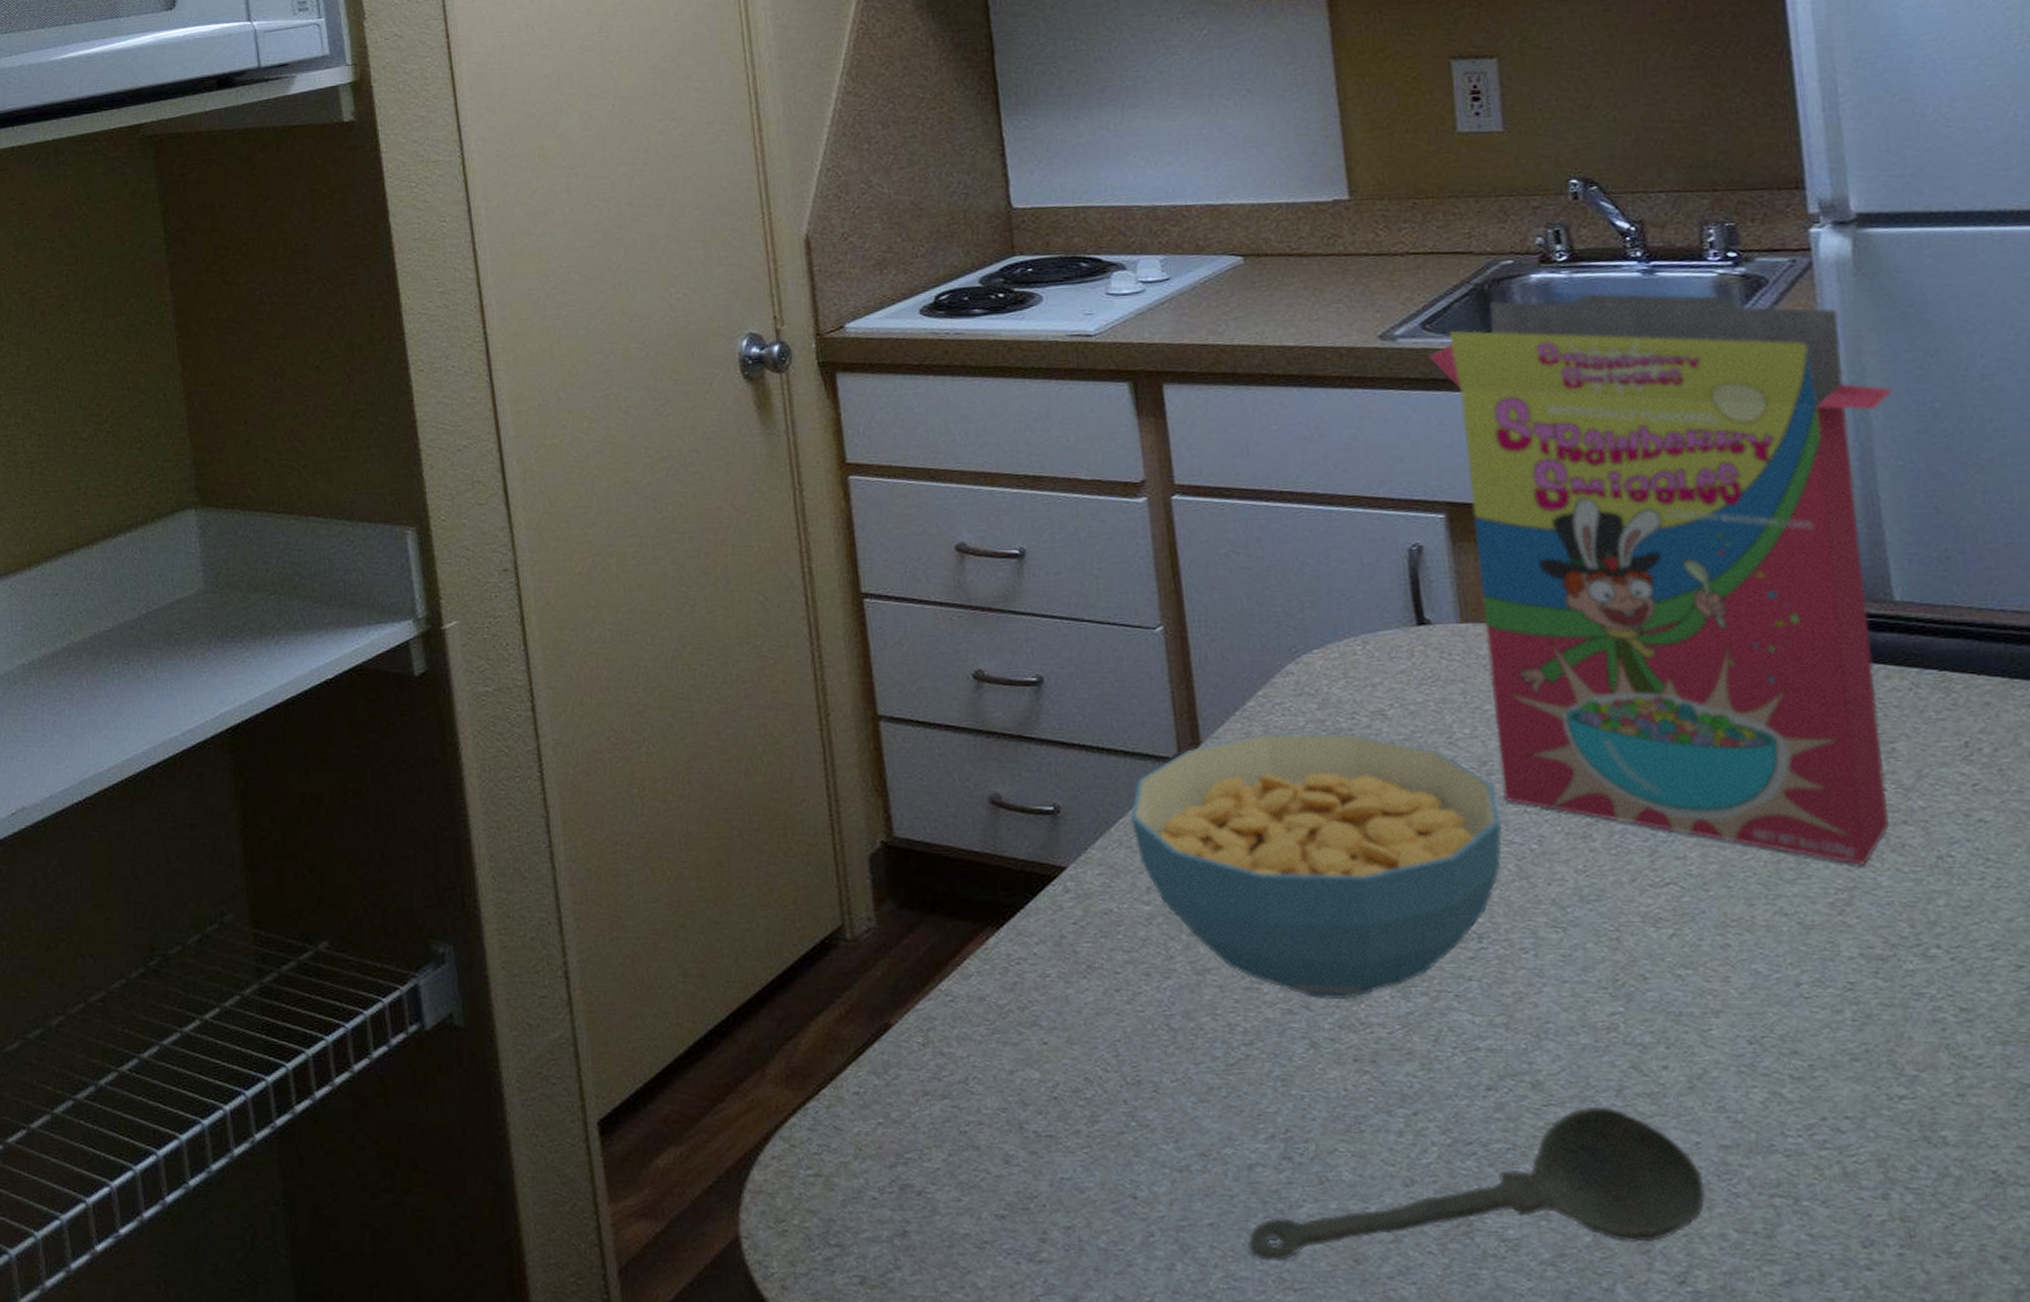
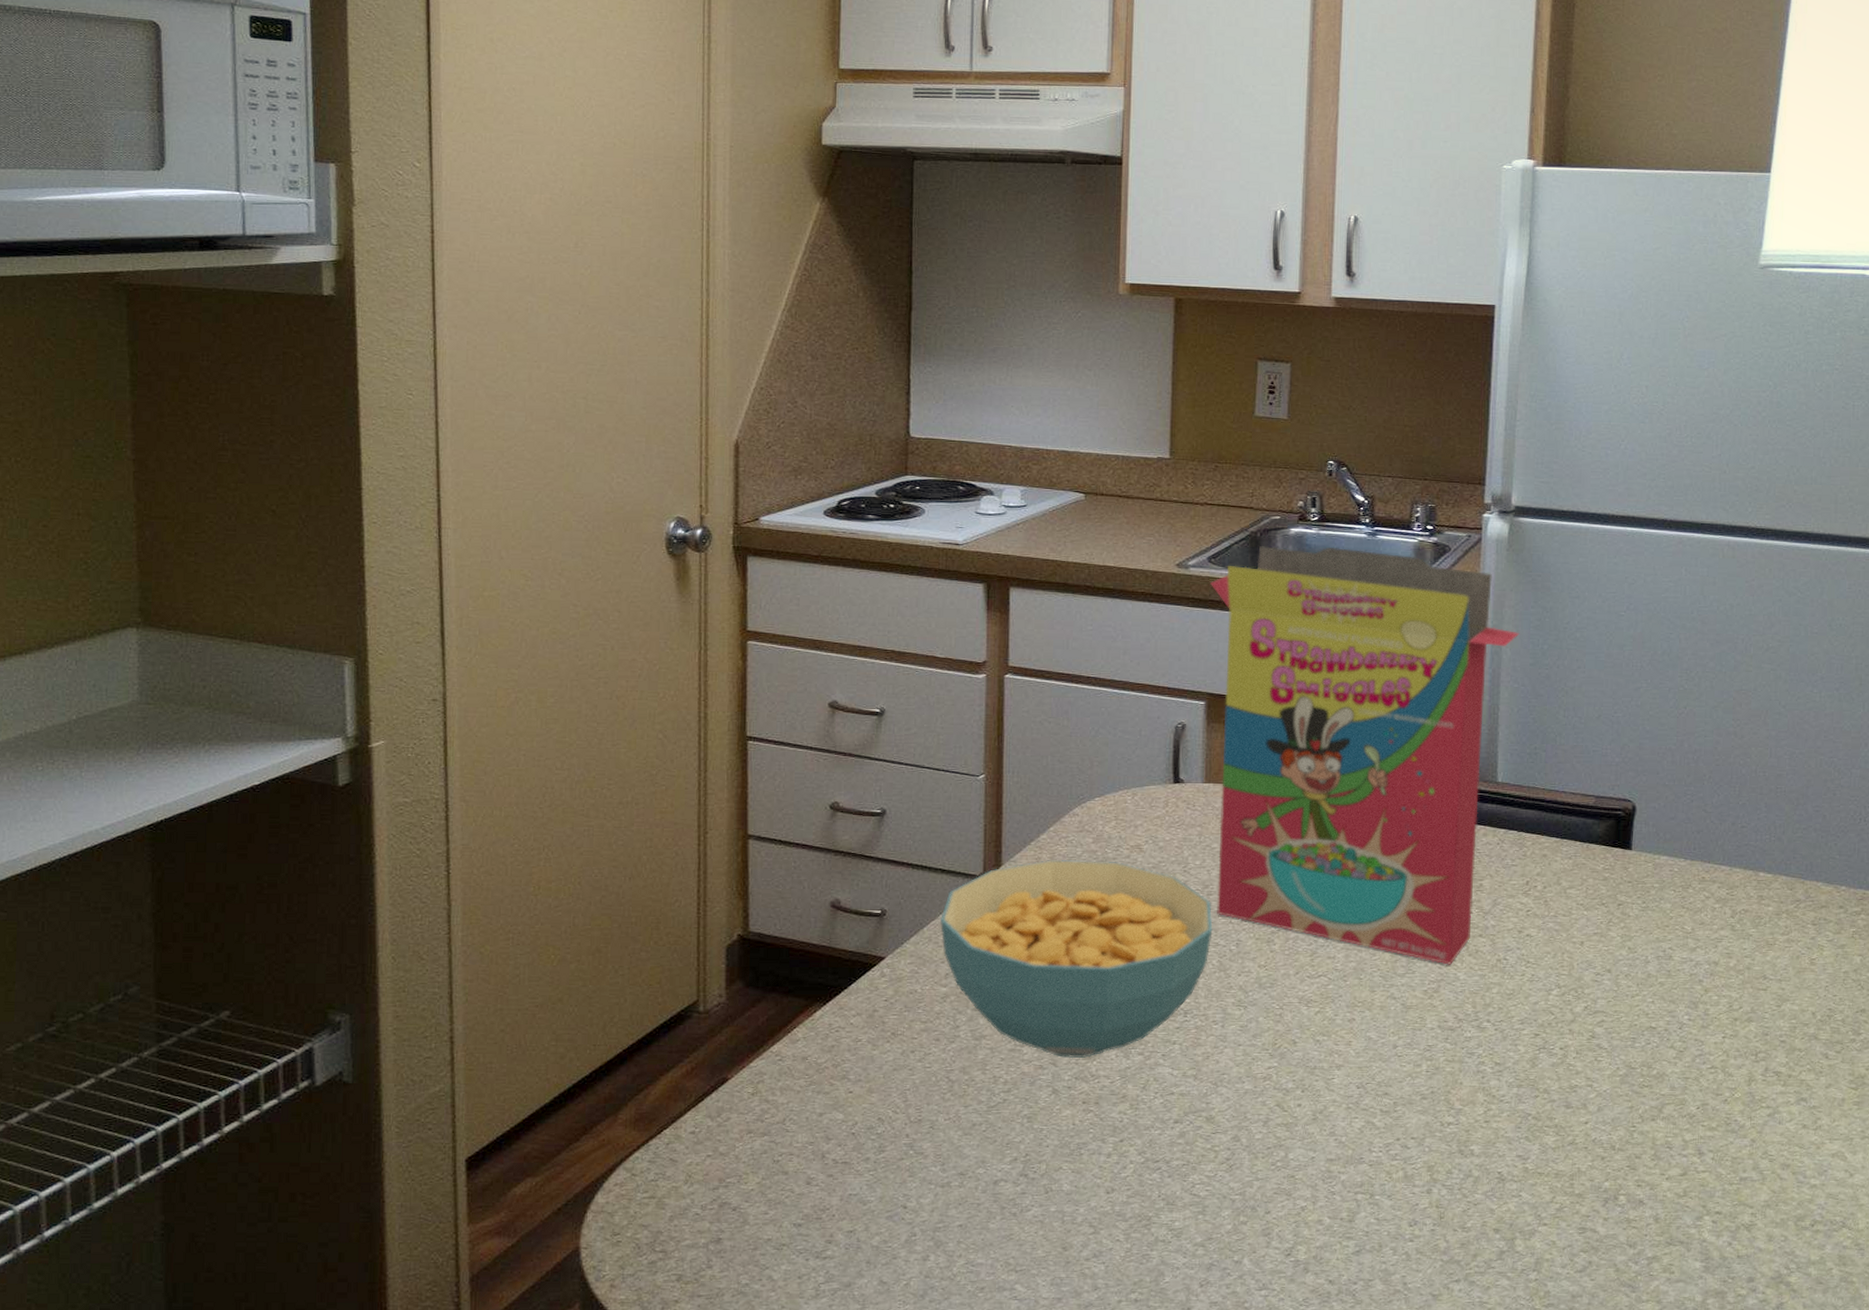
spoon: present [1248,1106,1706,1261] -> none [986,1133,1313,1250]

